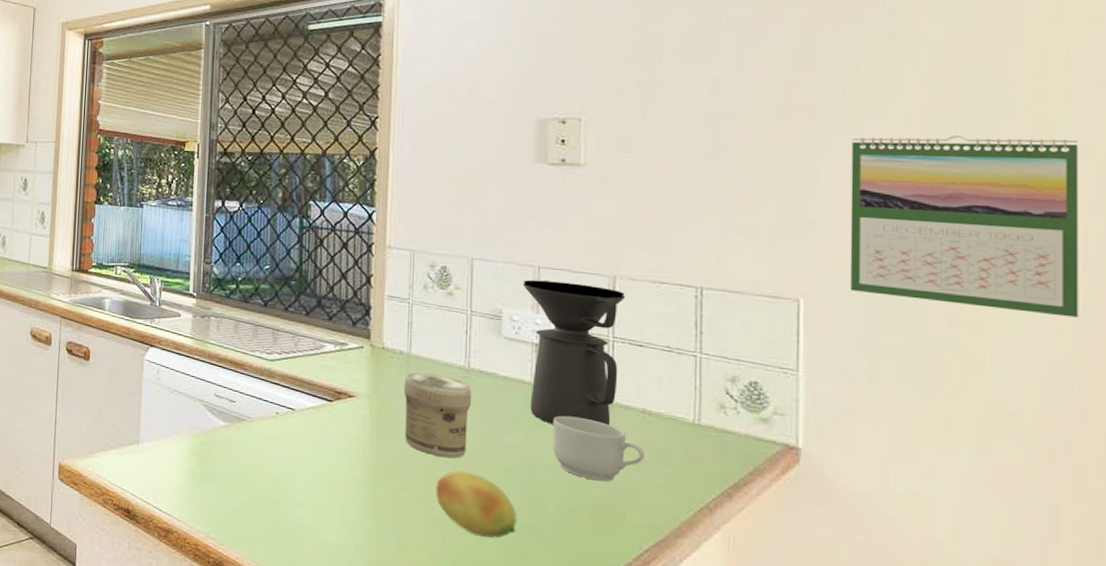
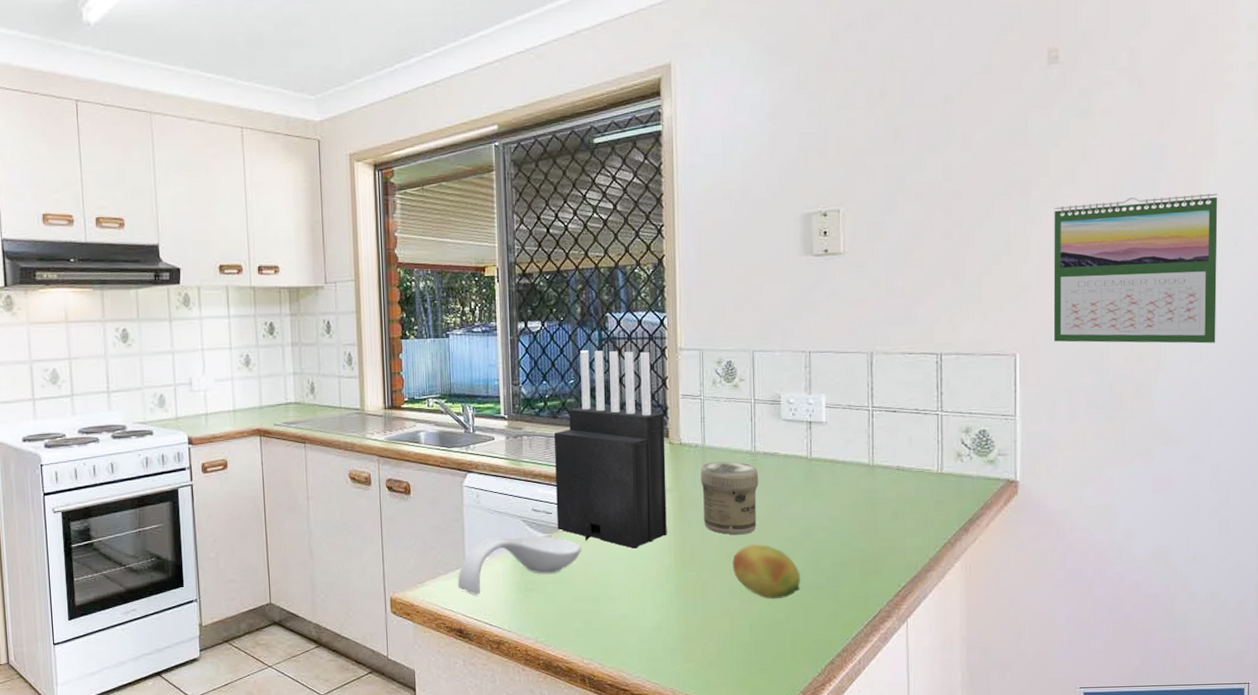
spoon rest: none [129,416,265,476] -> present [457,536,582,595]
knife block: none [240,236,367,454] -> present [554,350,667,549]
coffee maker: present [522,279,626,426] -> none [796,362,882,491]
mug: present [552,415,645,482] -> none [826,481,900,535]

